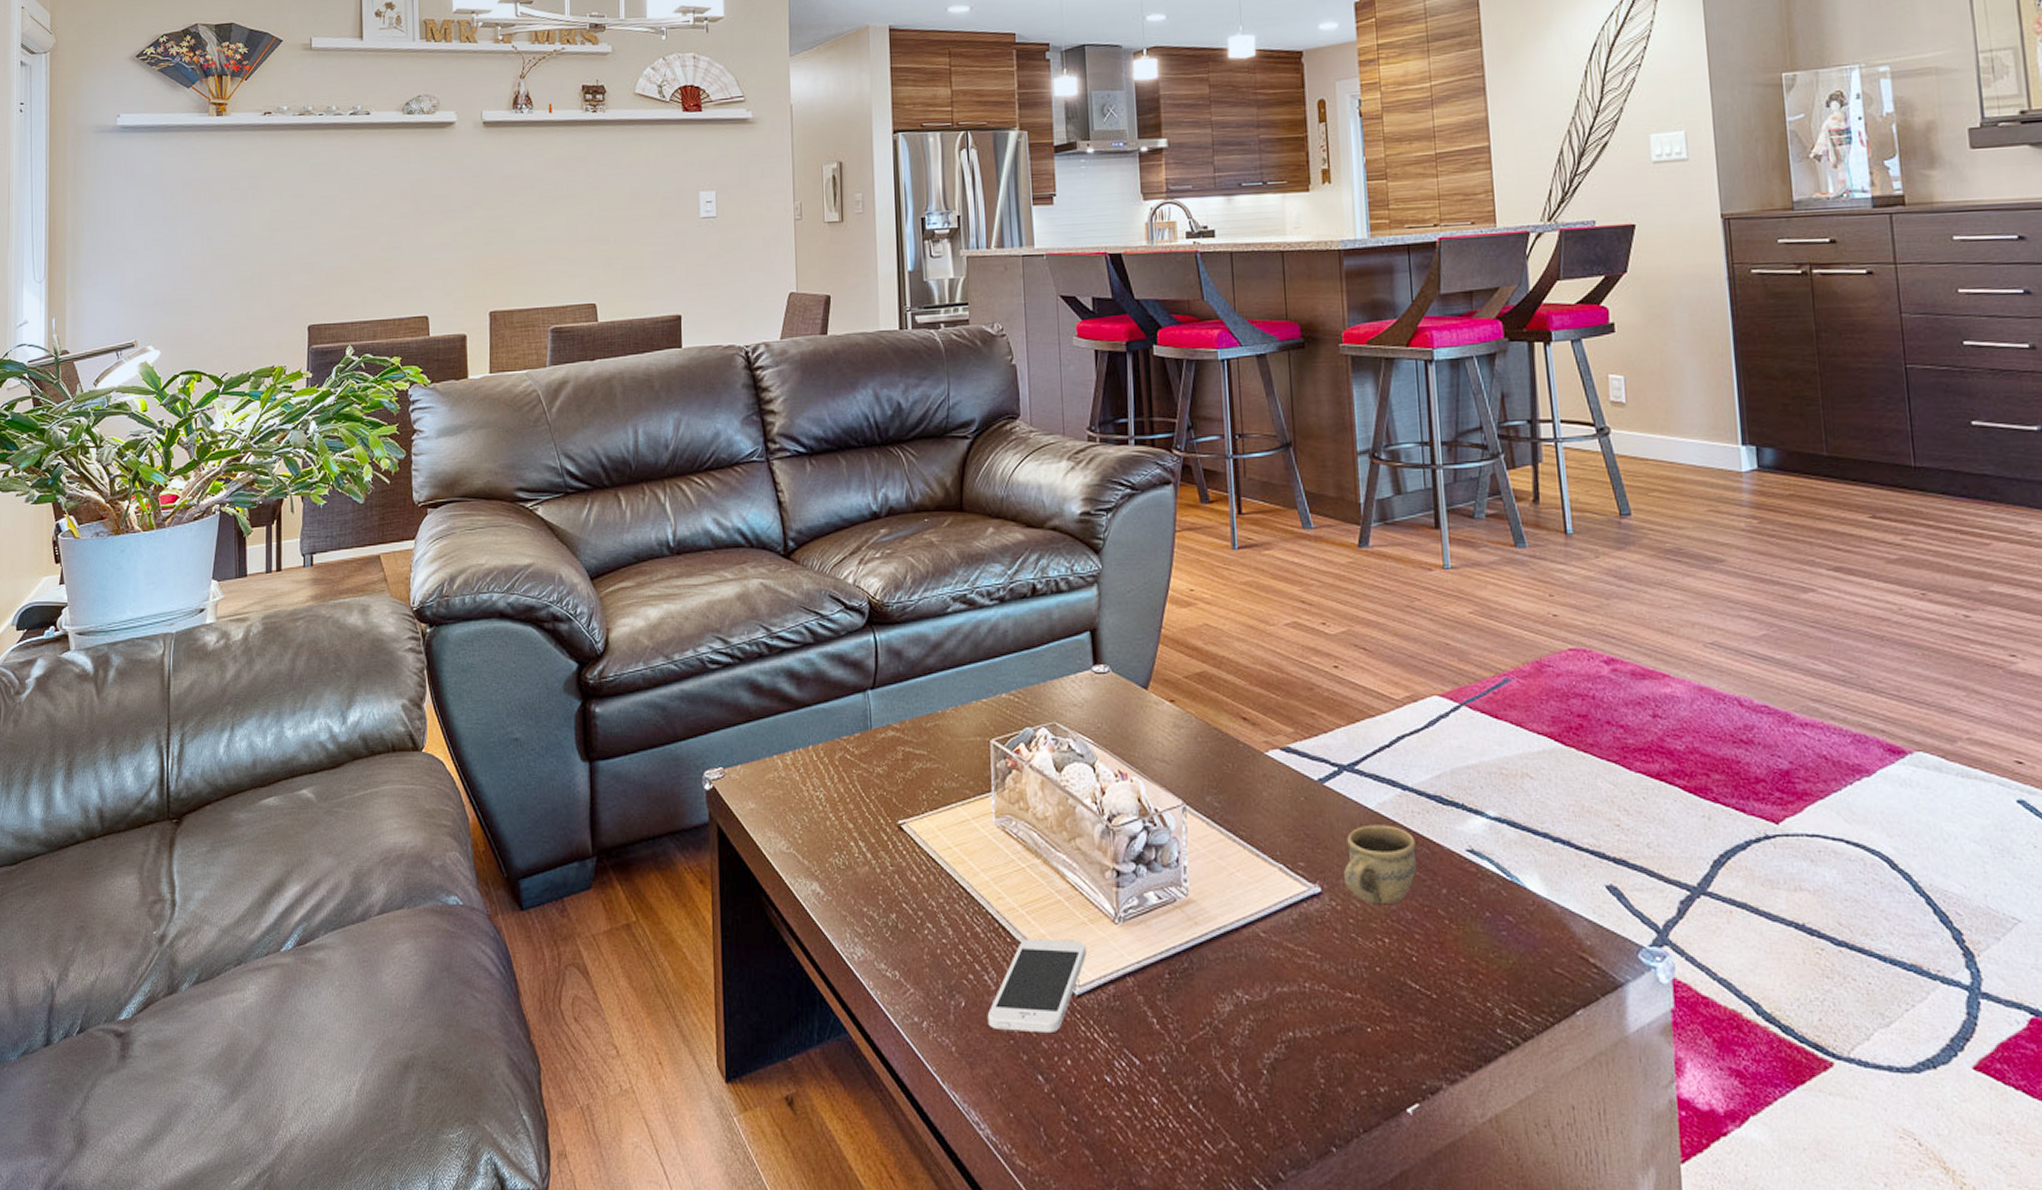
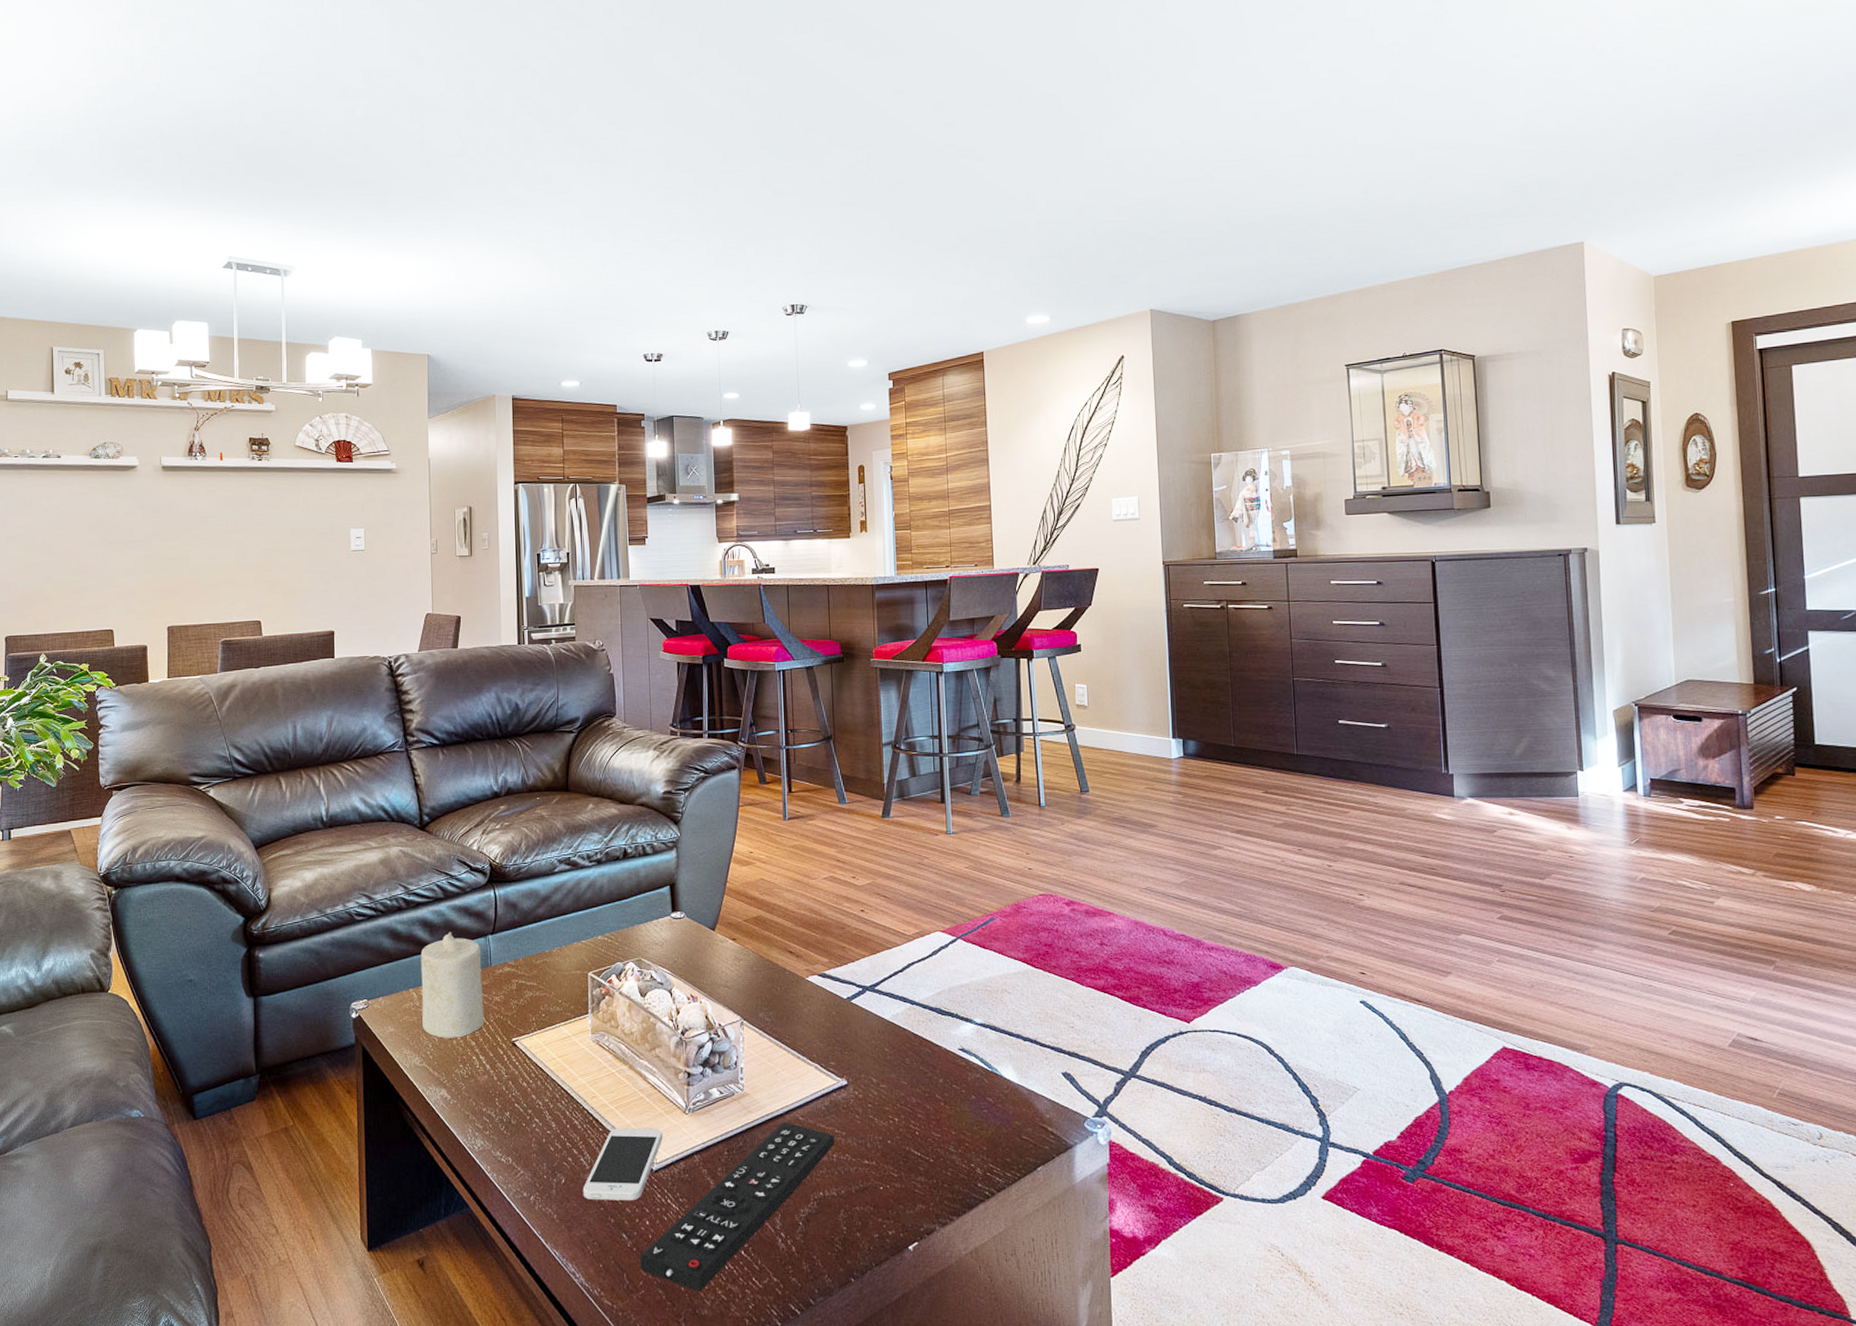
candle: none [786,685,864,818] -> present [420,932,485,1038]
remote control: none [1060,938,1307,1156] -> present [639,1122,835,1292]
cup: present [1343,824,1417,905] -> none [864,1031,921,1093]

